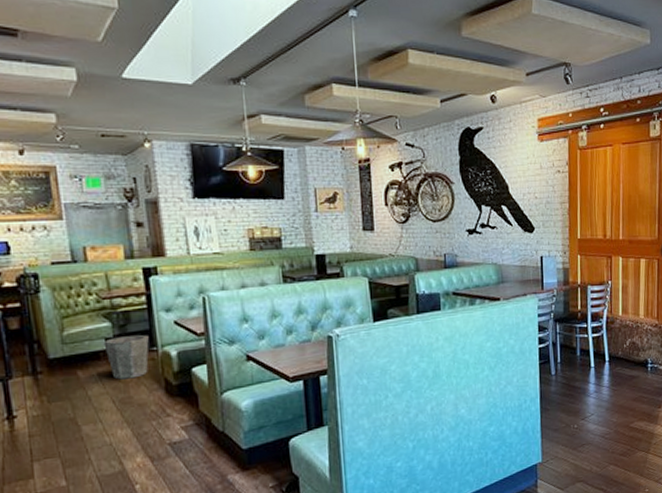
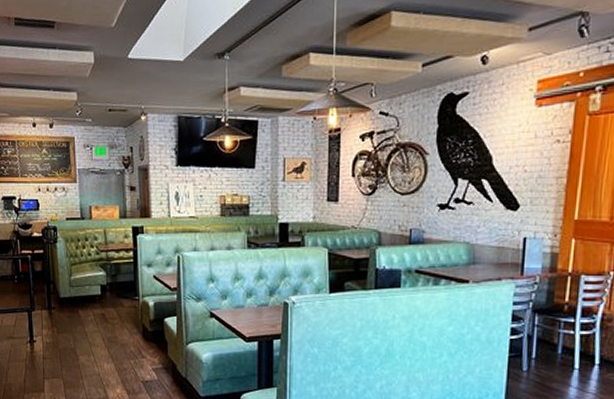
waste bin: present [103,335,149,380] -> none [99,285,133,322]

